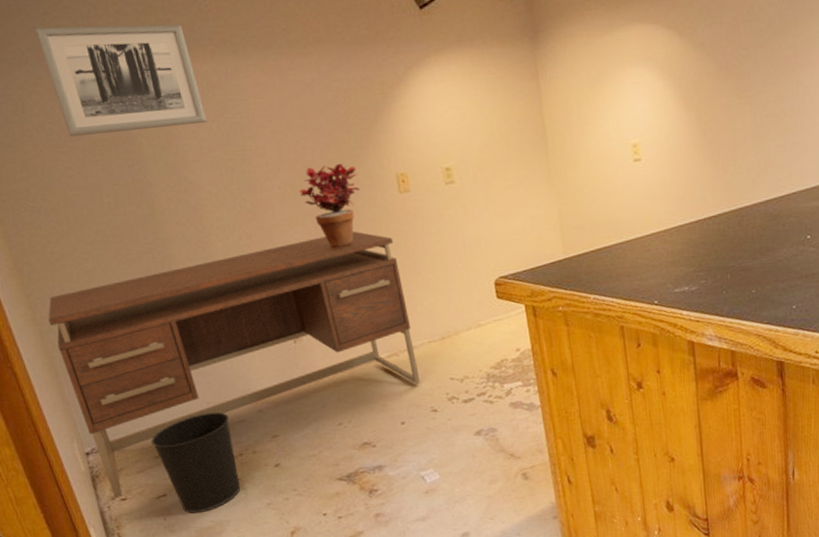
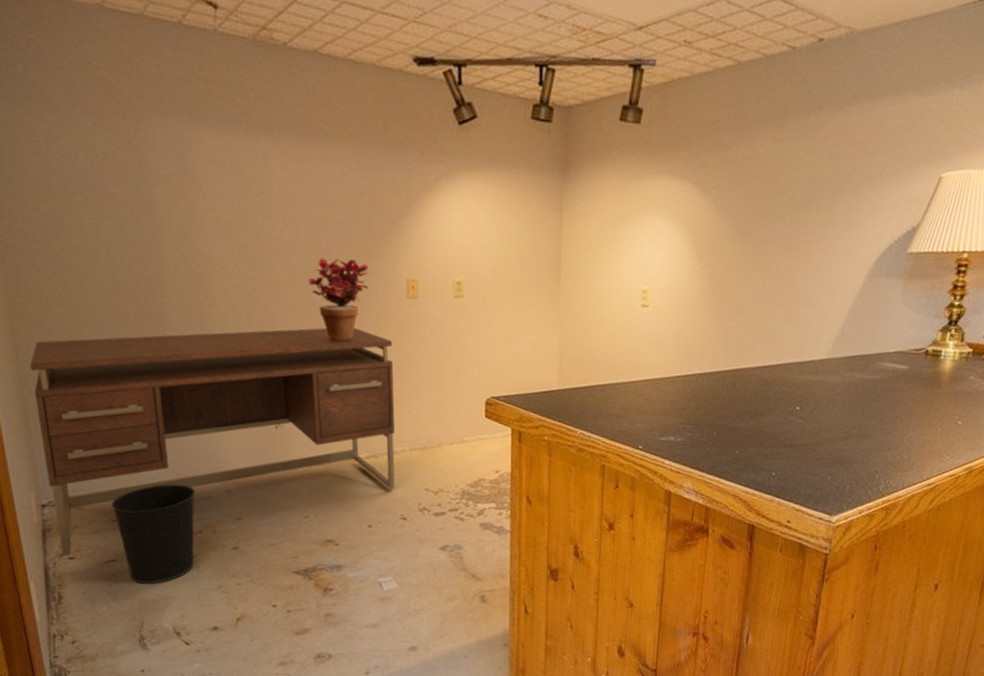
wall art: present [35,24,208,137] -> none [75,75,230,197]

